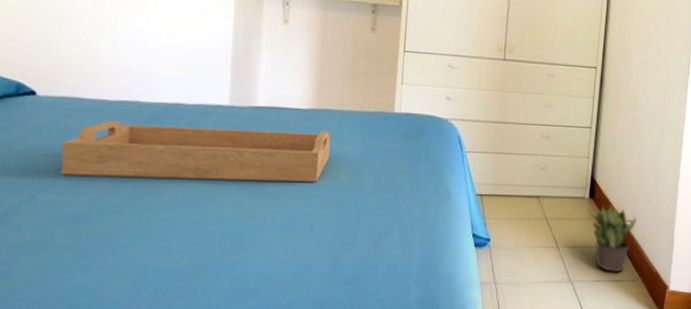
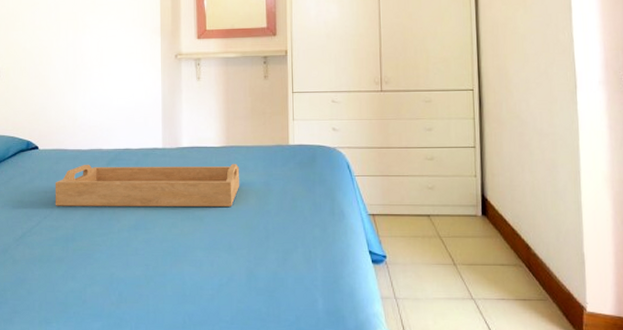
potted plant: present [587,202,637,273] -> none [481,219,538,291]

